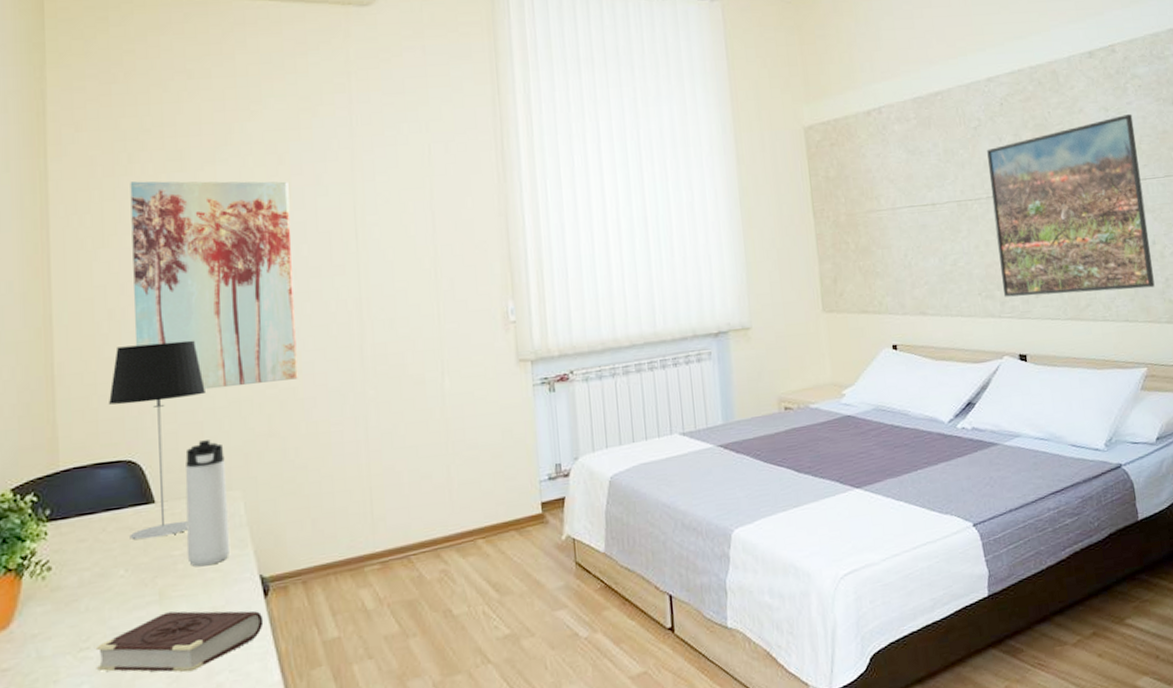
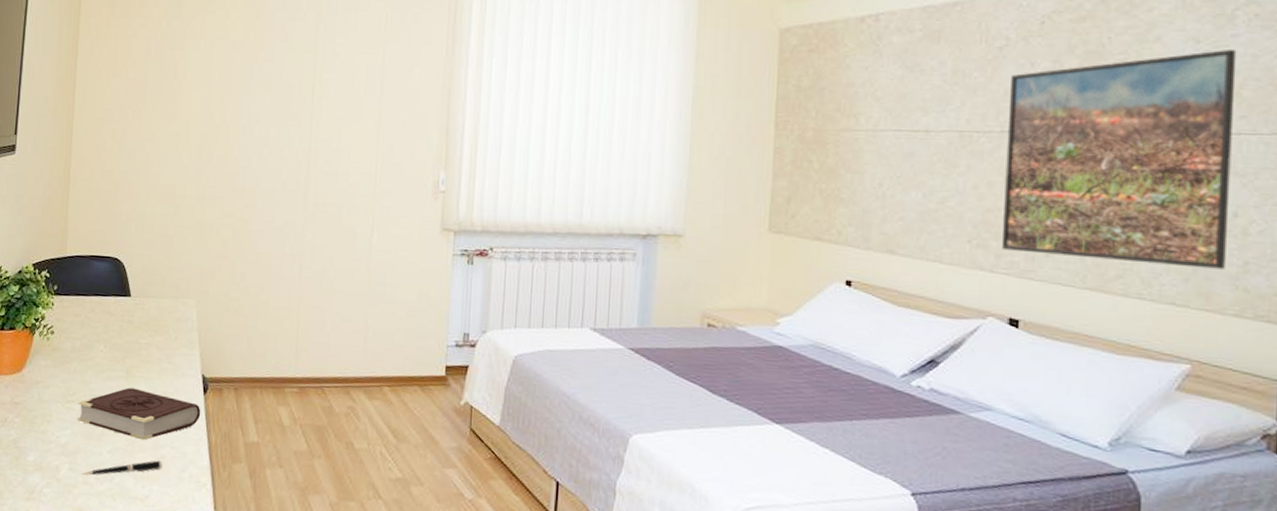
table lamp: present [108,340,207,540] -> none [105,162,178,326]
wall art: present [130,181,298,390] -> none [129,23,262,213]
thermos bottle: present [185,440,231,567] -> none [149,252,186,357]

